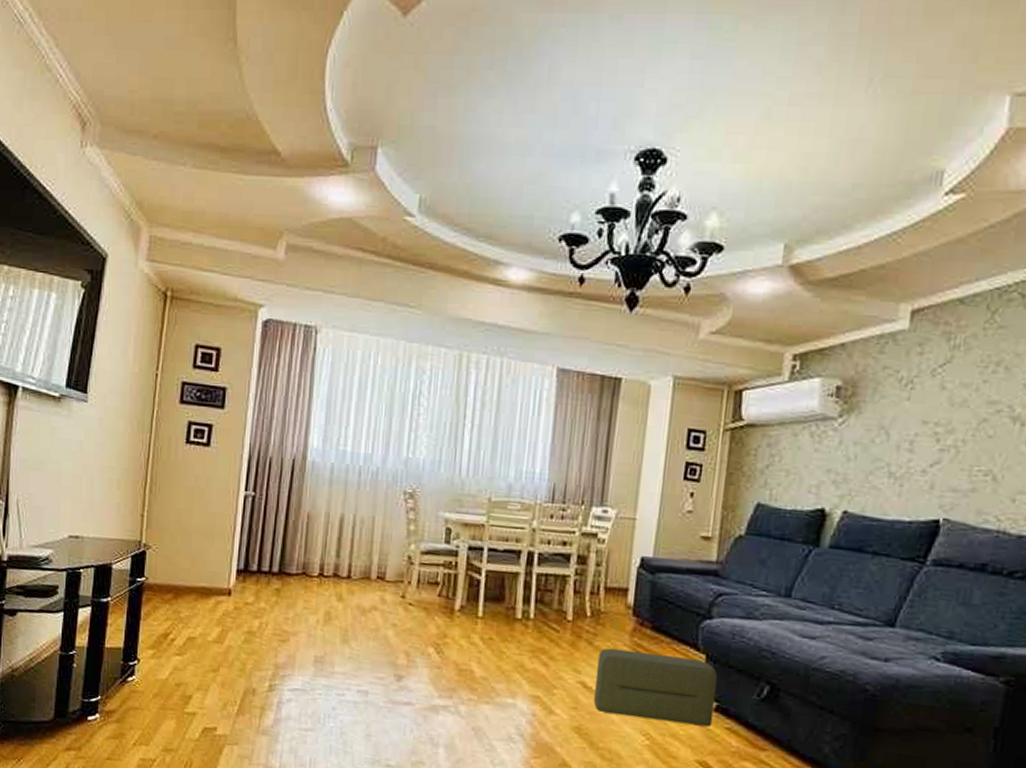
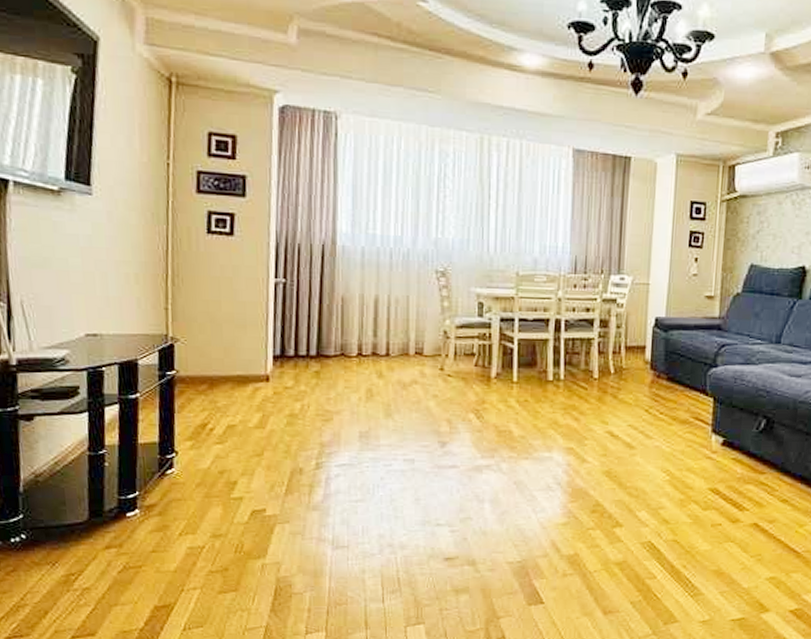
pouf: present [593,647,718,727] -> none [620,399,724,459]

